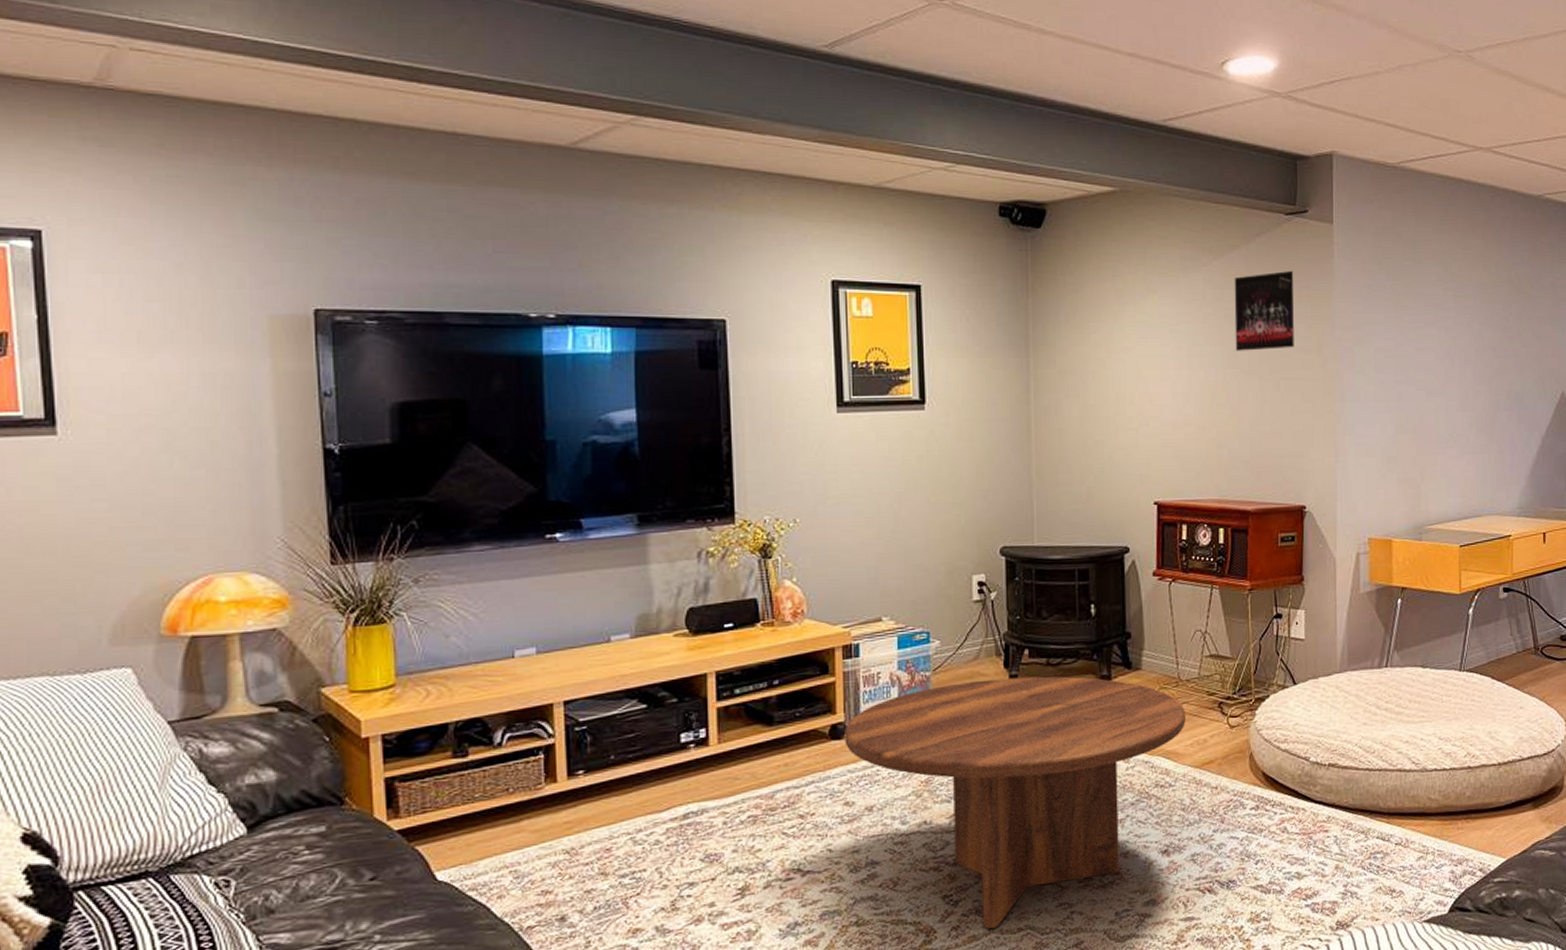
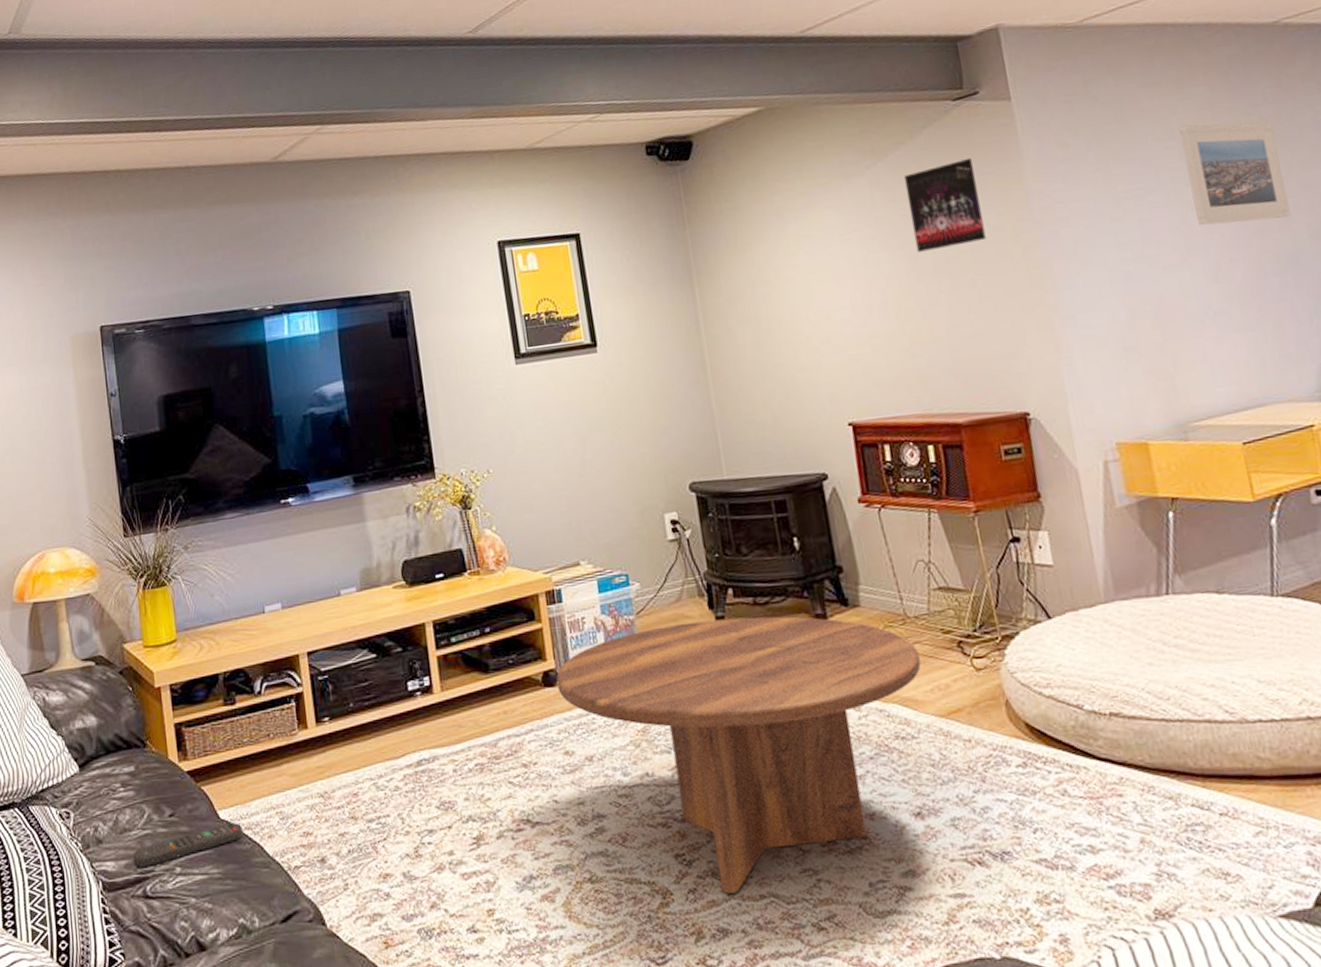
remote control: none [316,883,465,938] -> present [132,821,243,868]
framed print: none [1457,272,1524,362] -> present [1179,122,1291,226]

